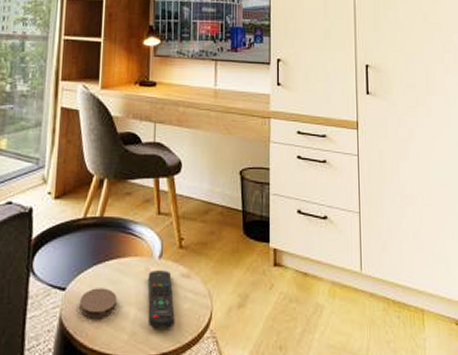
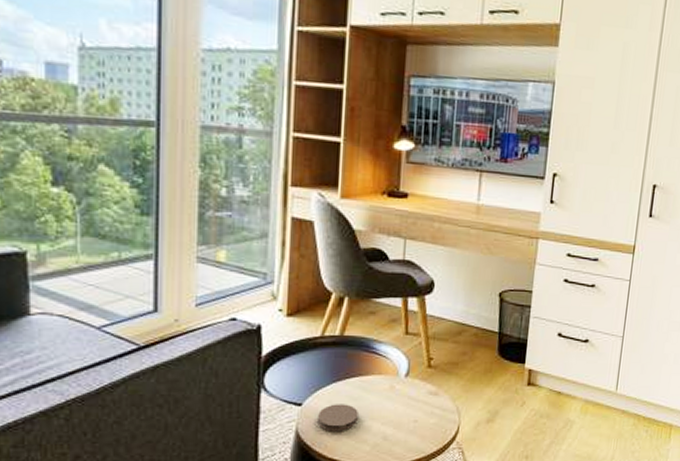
remote control: present [148,270,175,329] -> none [391,388,421,441]

